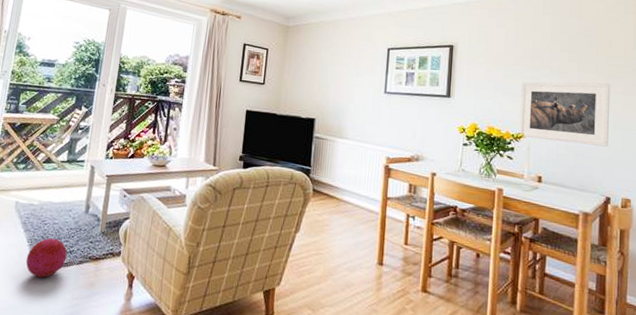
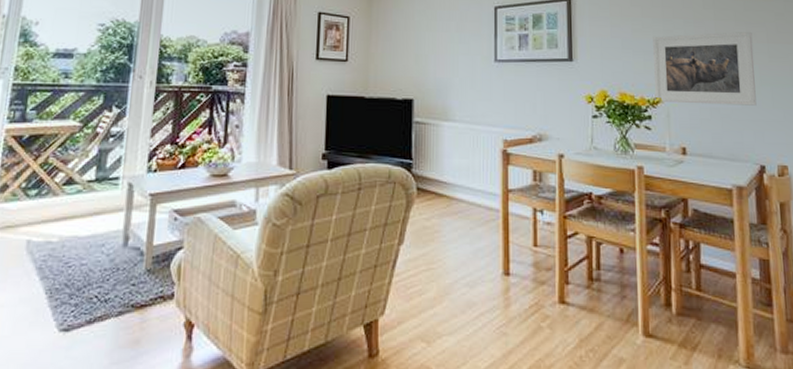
ball: present [25,238,68,278] -> none [44,284,102,340]

